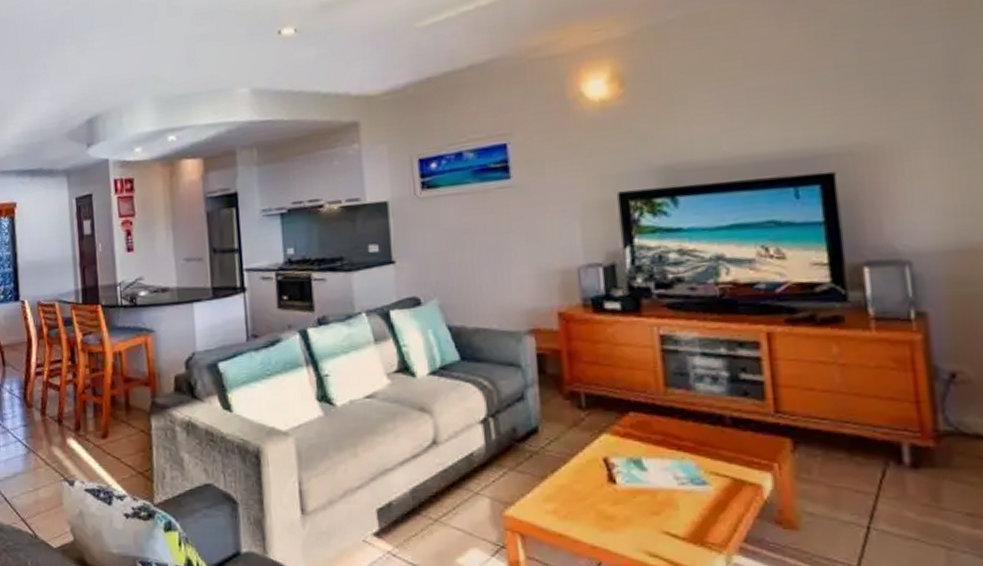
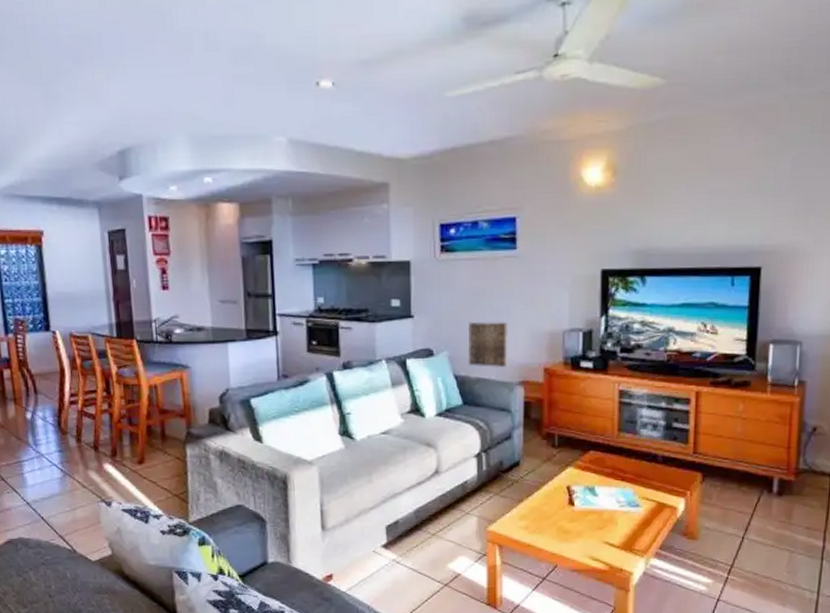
wall art: none [459,261,512,316] -> present [467,321,509,368]

